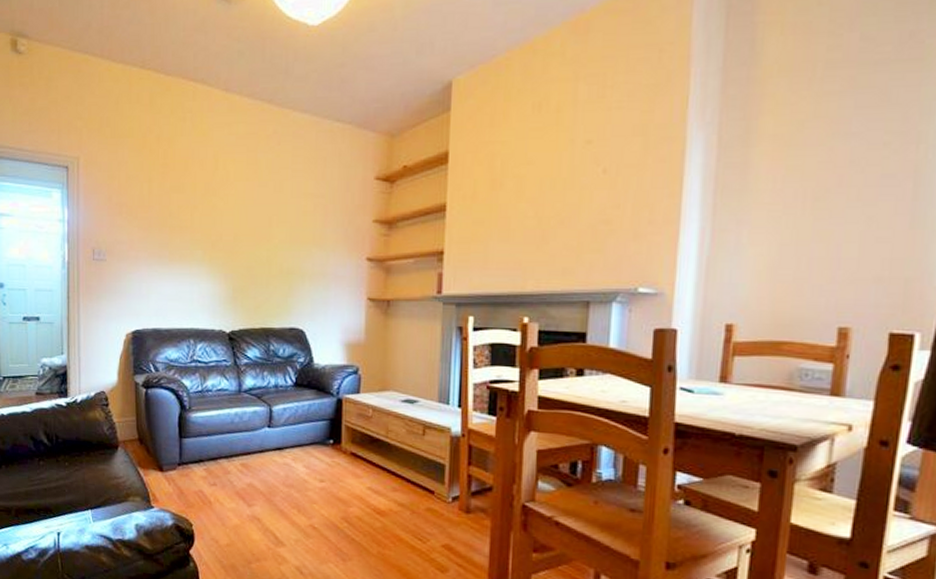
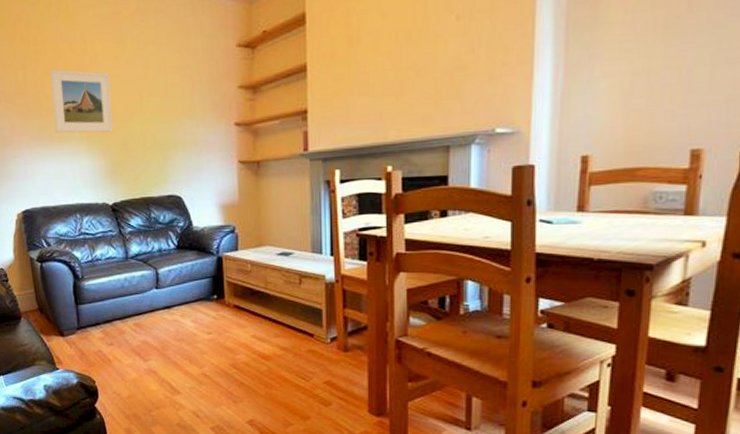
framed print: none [176,185,240,257] -> present [50,69,114,133]

